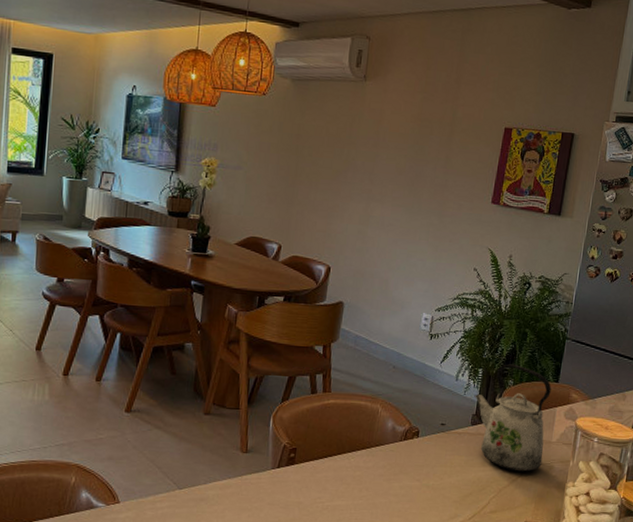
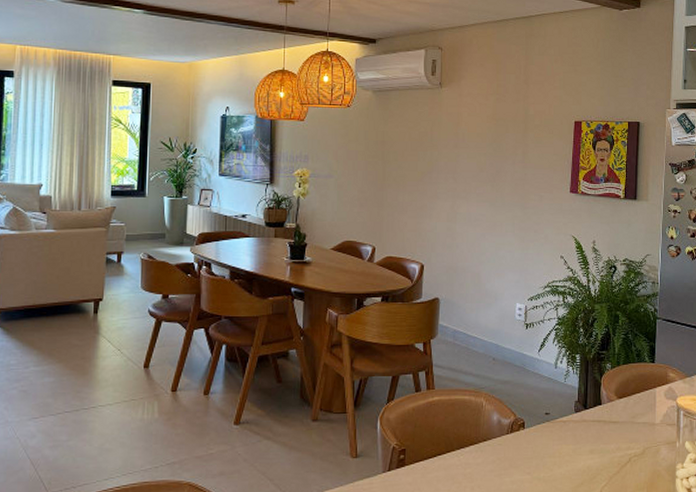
kettle: present [474,364,552,472] -> none [574,348,649,457]

